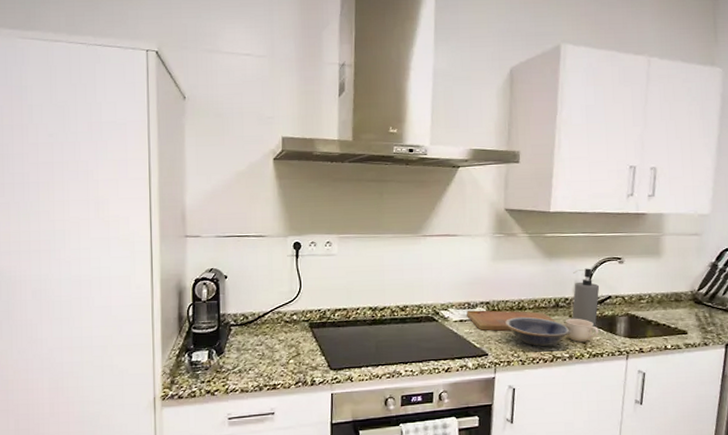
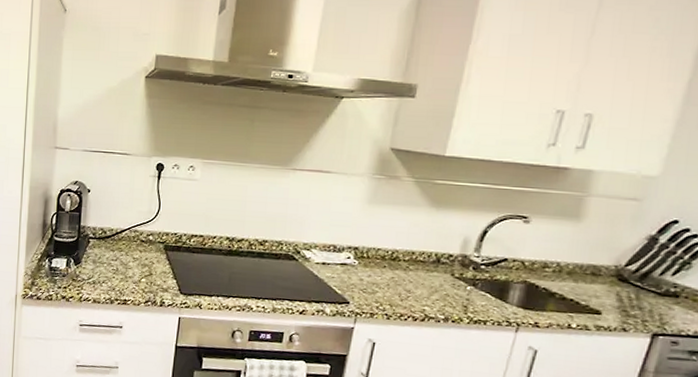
cutting board: present [467,310,557,331] -> none [331,254,435,281]
bowl: present [505,316,571,346] -> none [374,267,452,304]
teacup: present [565,318,599,343] -> none [445,277,486,306]
soap dispenser: present [572,268,600,327] -> none [454,224,495,290]

